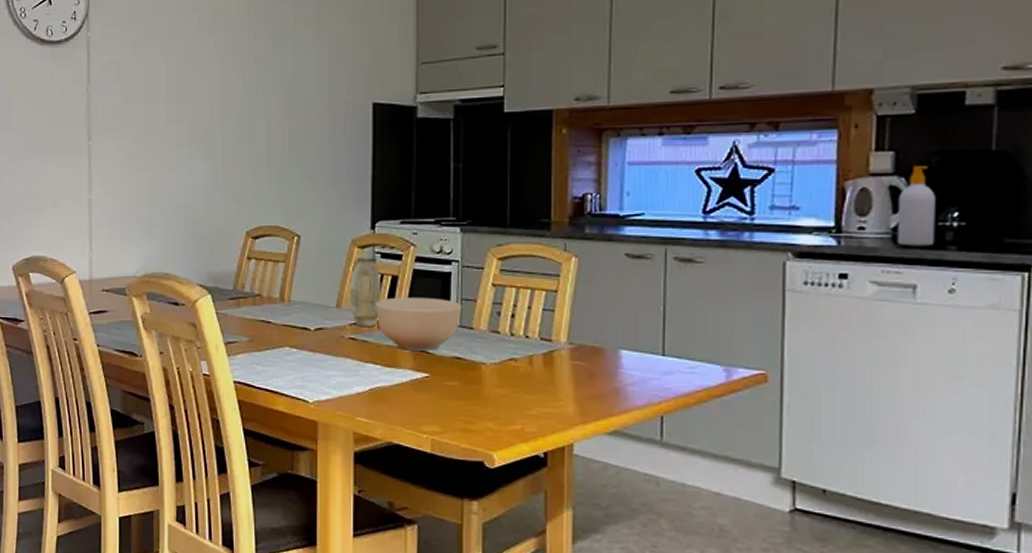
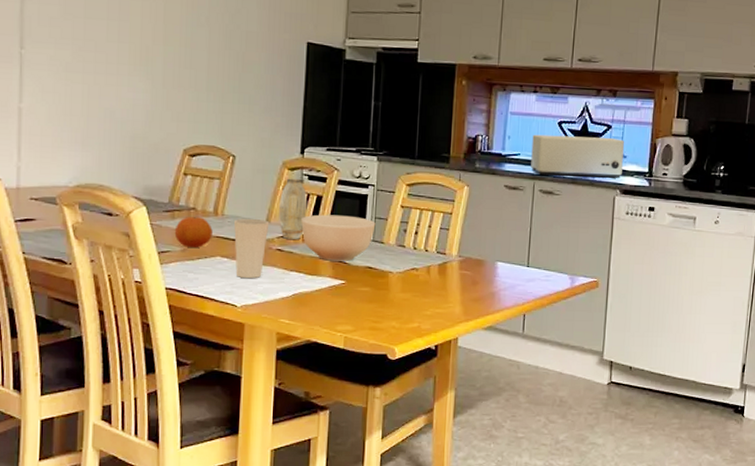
fruit: none [240,303,280,337] -> present [174,216,213,248]
cup: none [302,304,340,372] -> present [234,218,270,279]
toaster: none [660,185,794,239] -> present [531,134,624,178]
soap bottle: present [897,166,936,247] -> none [686,131,711,190]

